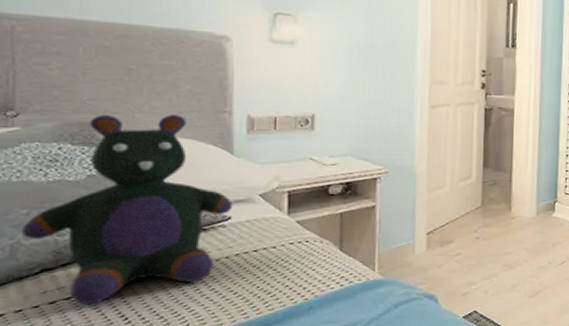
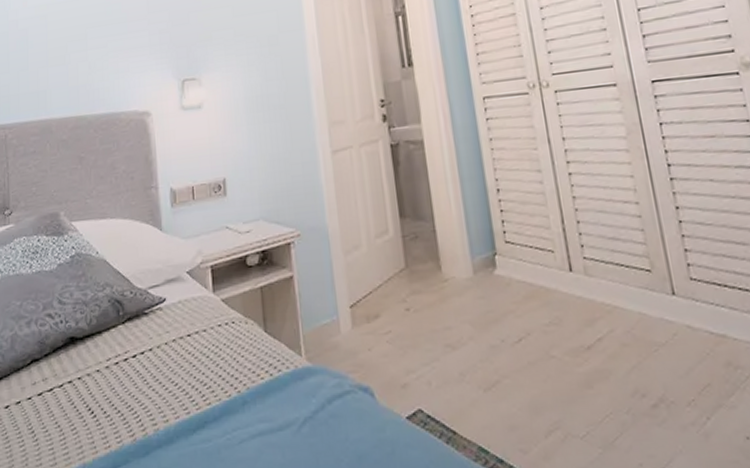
stuffed bear: present [22,114,233,304] -> none [18,196,167,396]

